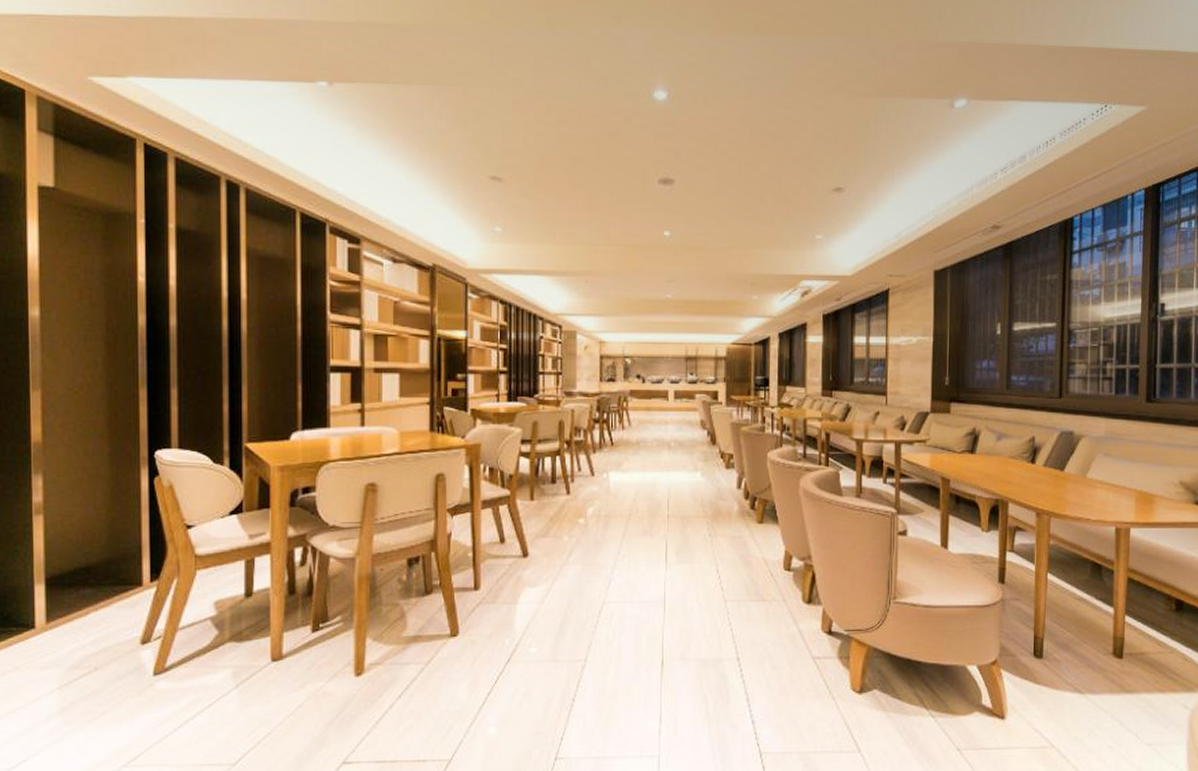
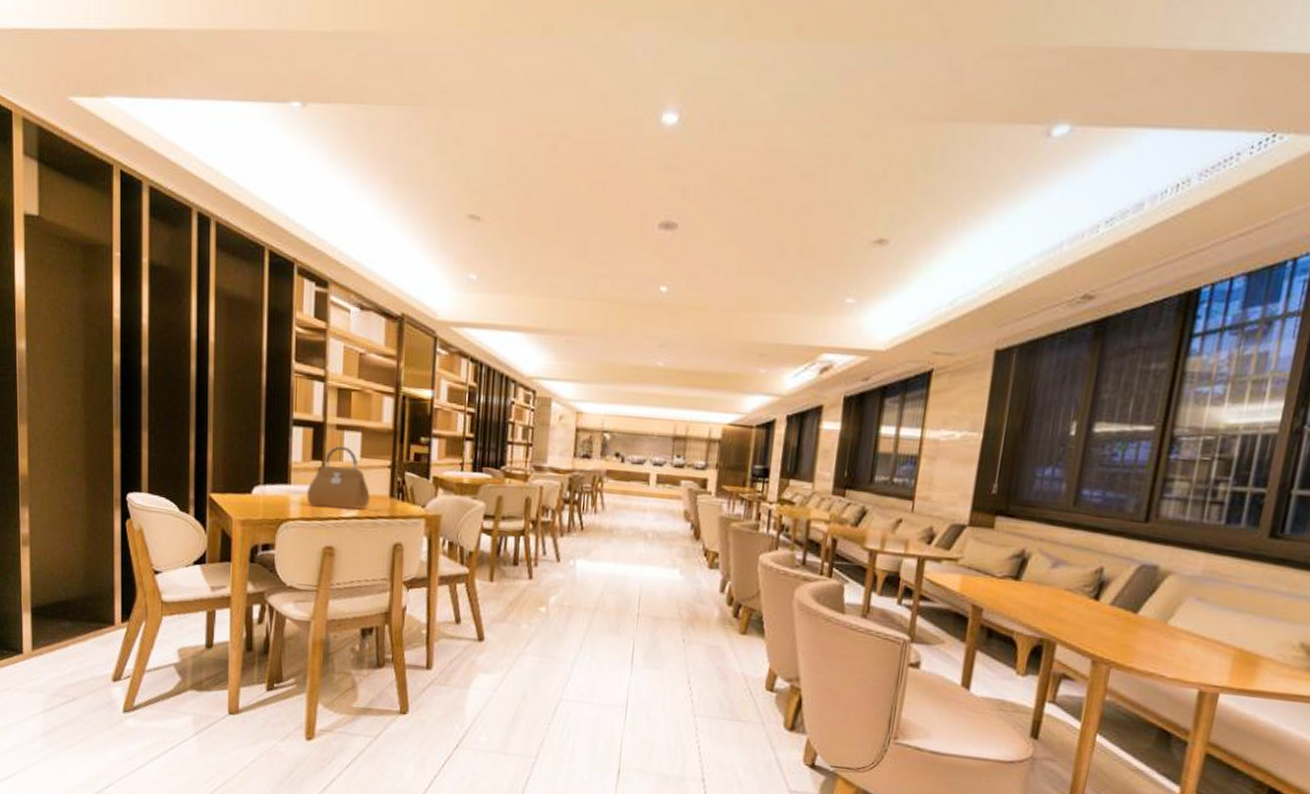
handbag: none [346,387,410,447] -> present [306,445,370,509]

